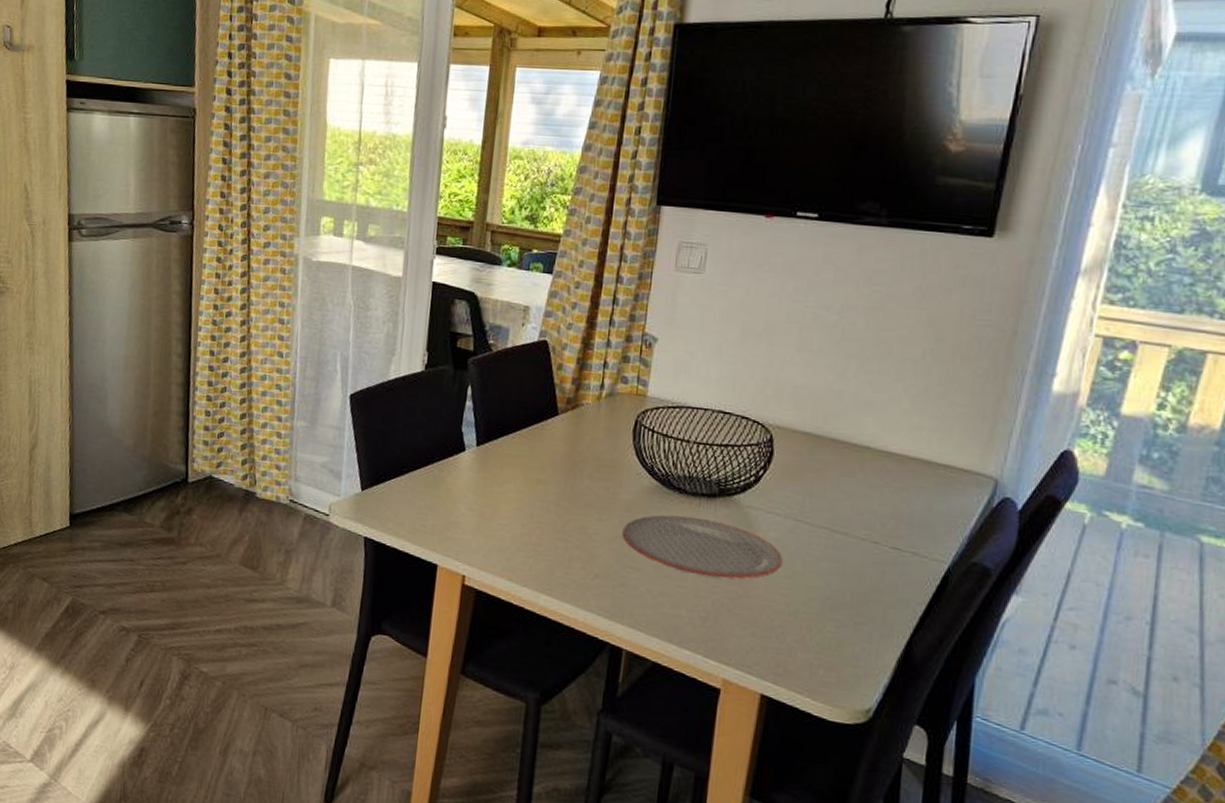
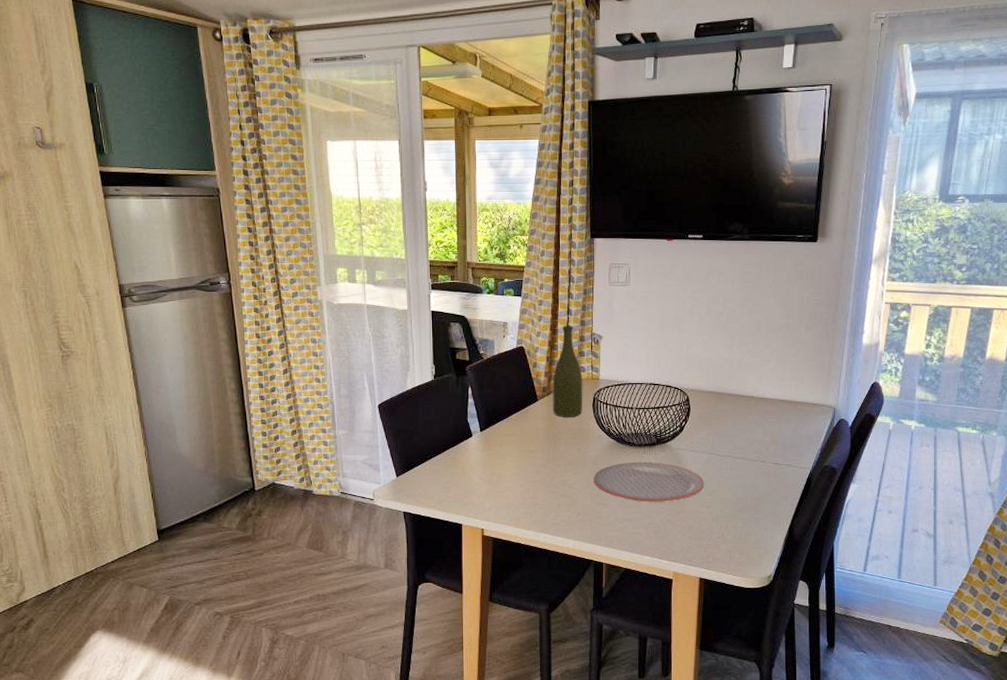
bottle: none [577,318,624,443] -> present [552,325,583,417]

